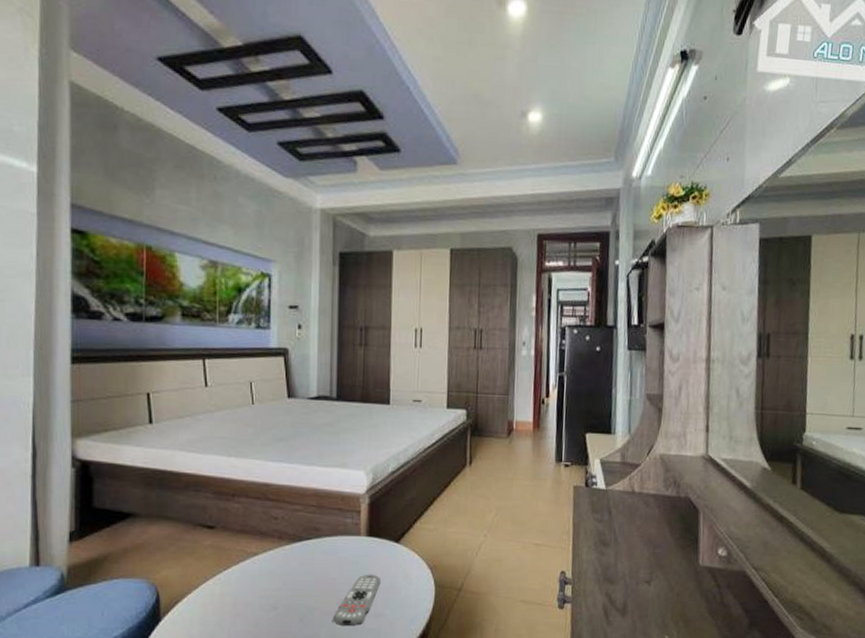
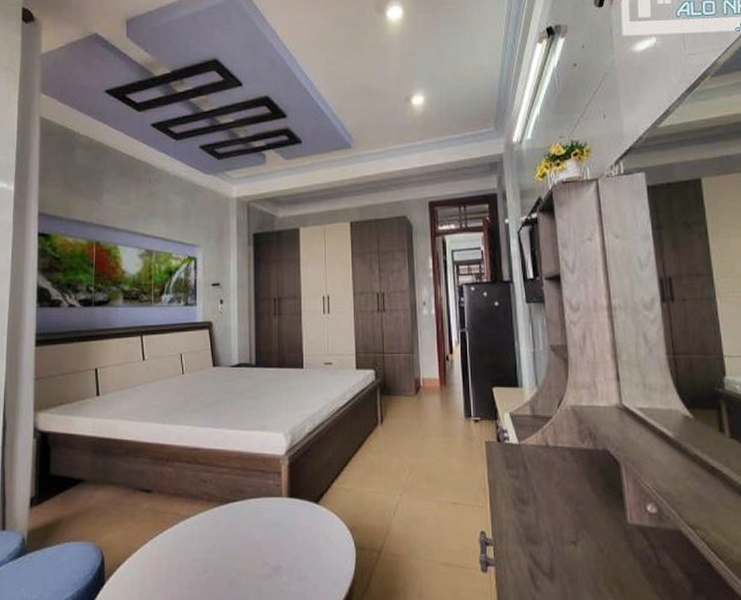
remote control: present [333,574,380,625] -> none [260,535,303,589]

